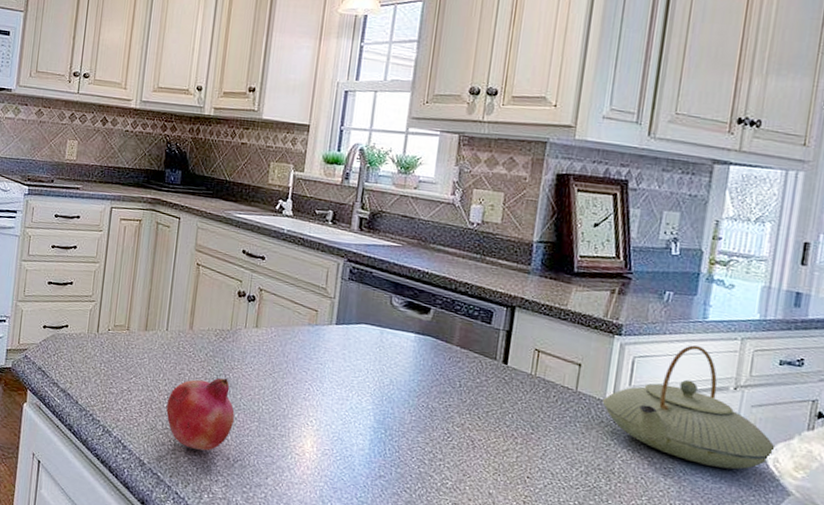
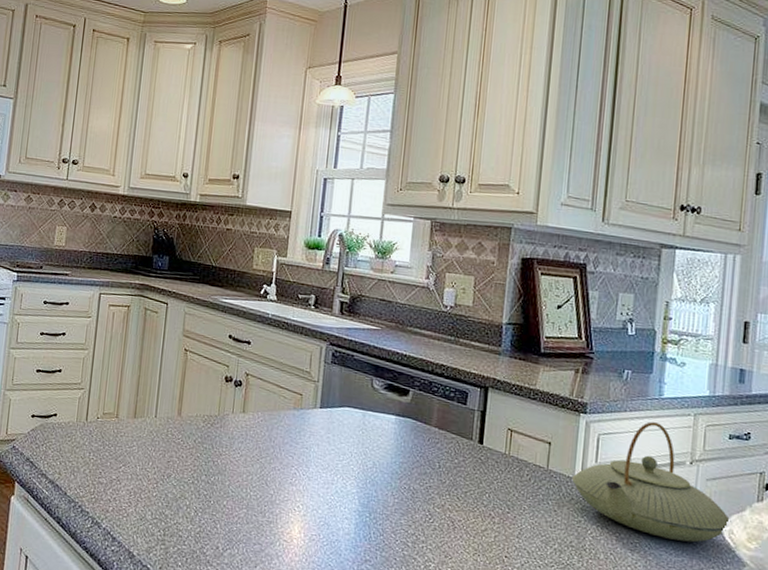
fruit: present [166,378,235,451] -> none [155,464,223,541]

